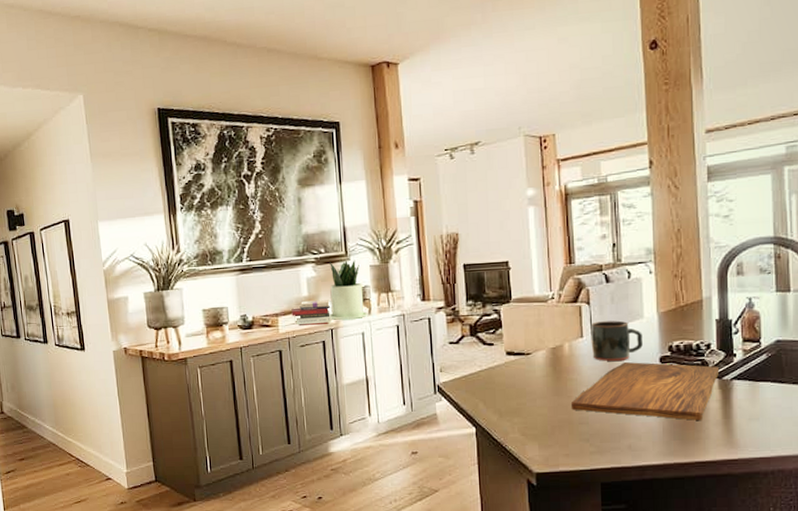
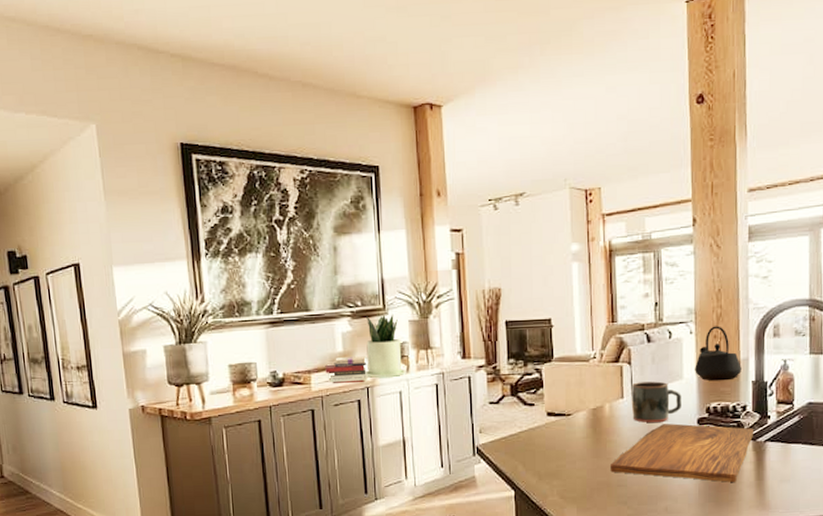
kettle: none [655,265,704,320] -> present [695,326,742,381]

